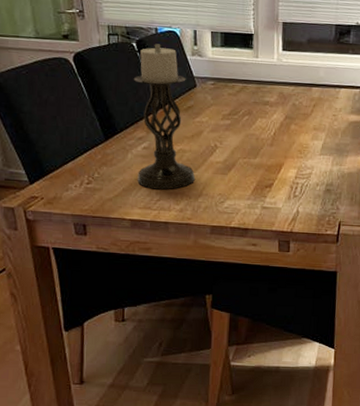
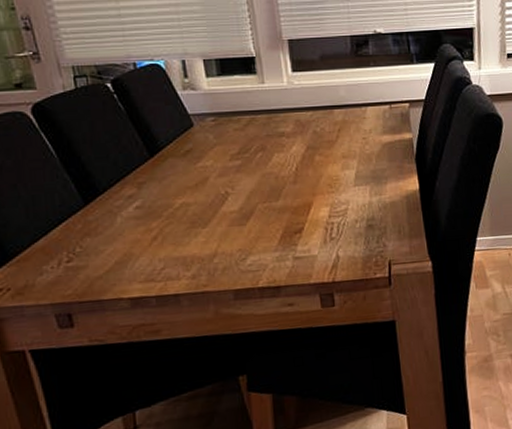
candle holder: present [133,44,196,190] -> none [112,81,207,257]

